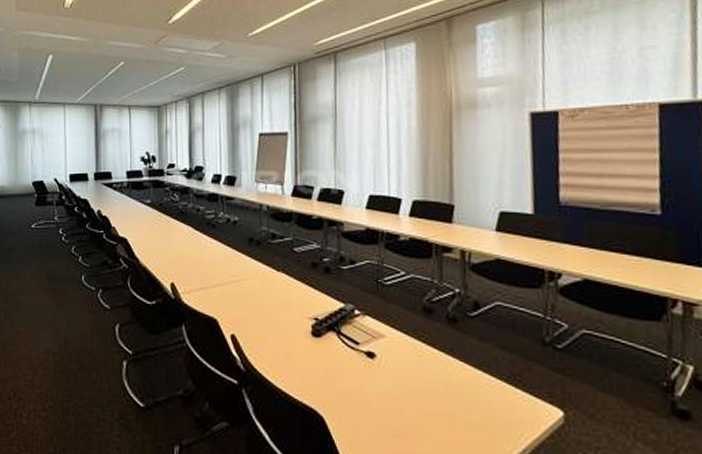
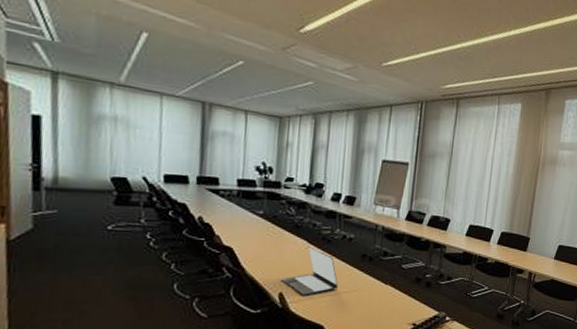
laptop: none [172,231,228,285] -> present [281,245,339,295]

